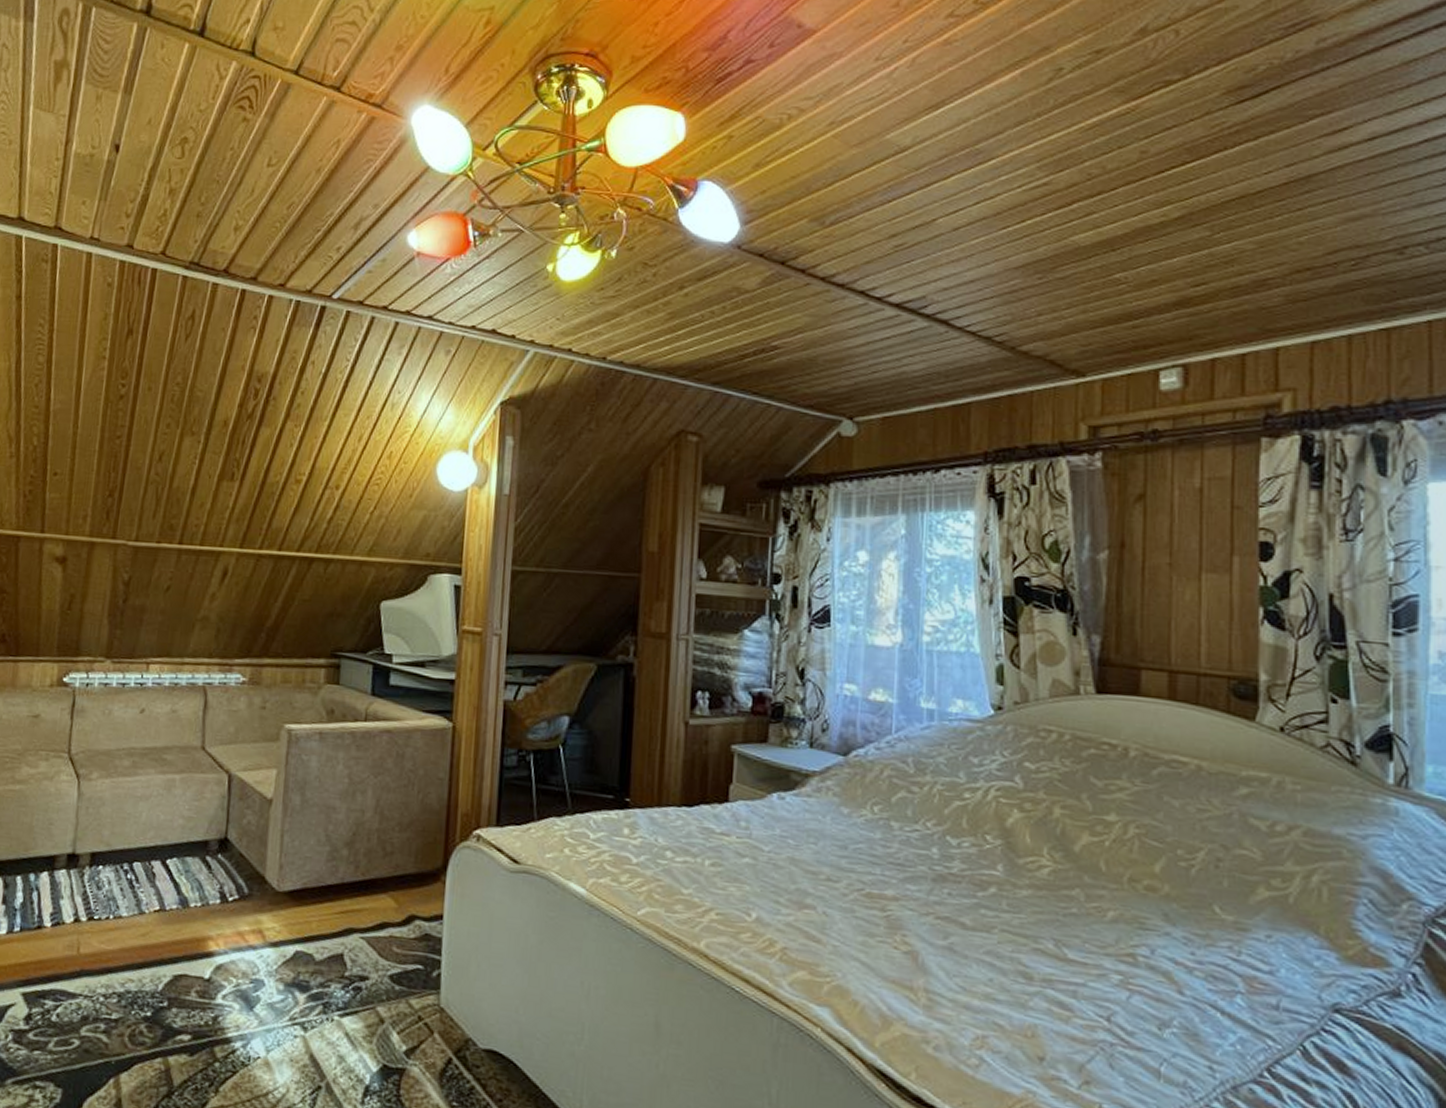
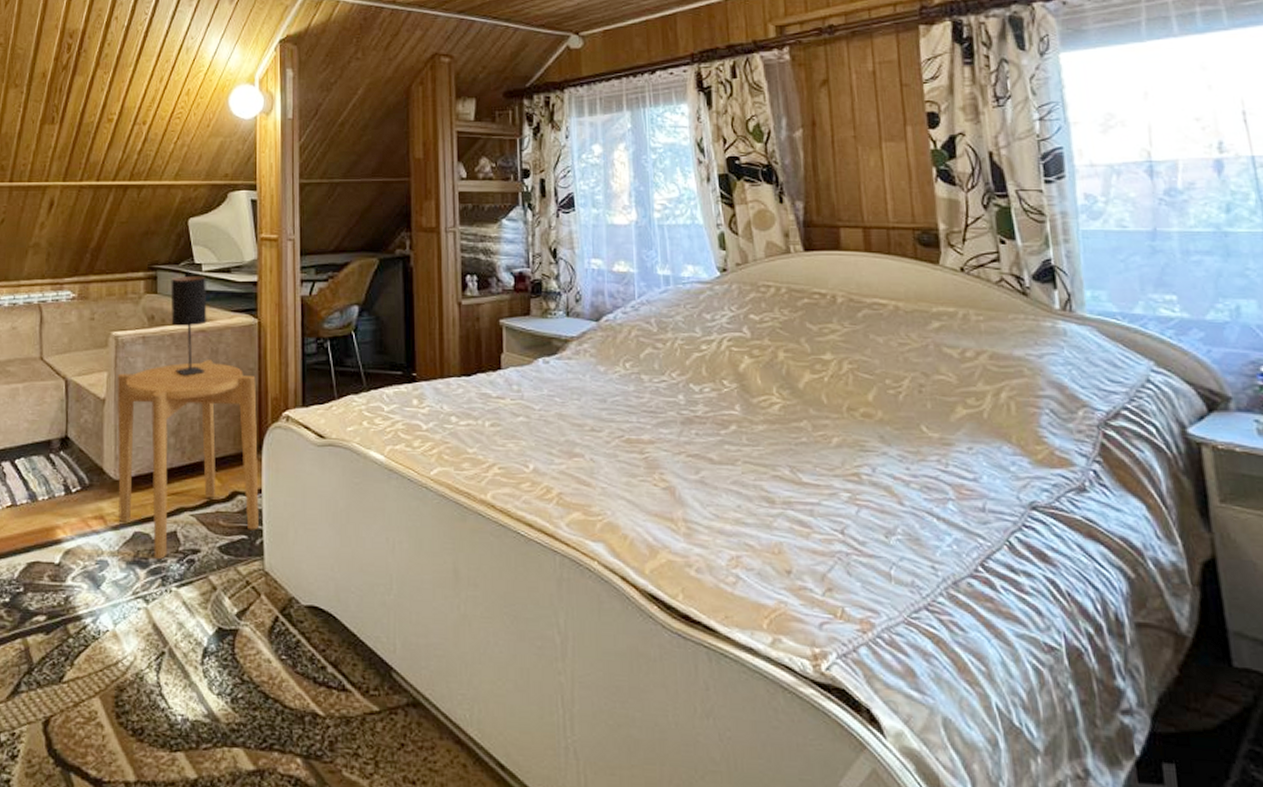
side table: none [279,764,445,984] -> present [117,360,259,560]
table lamp: none [353,667,397,781] -> present [170,275,207,376]

